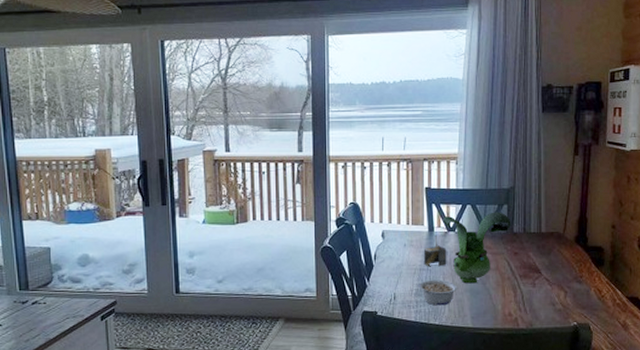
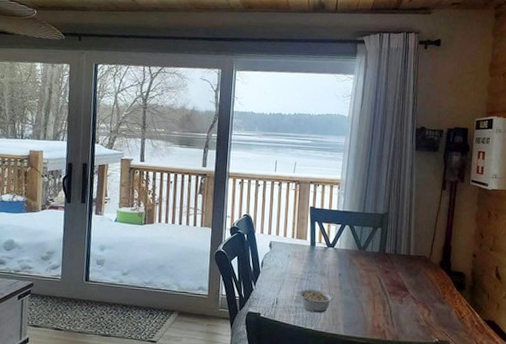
architectural model: present [423,235,447,266] -> none [304,250,326,277]
toy figurine: present [443,212,511,284] -> none [324,233,384,296]

